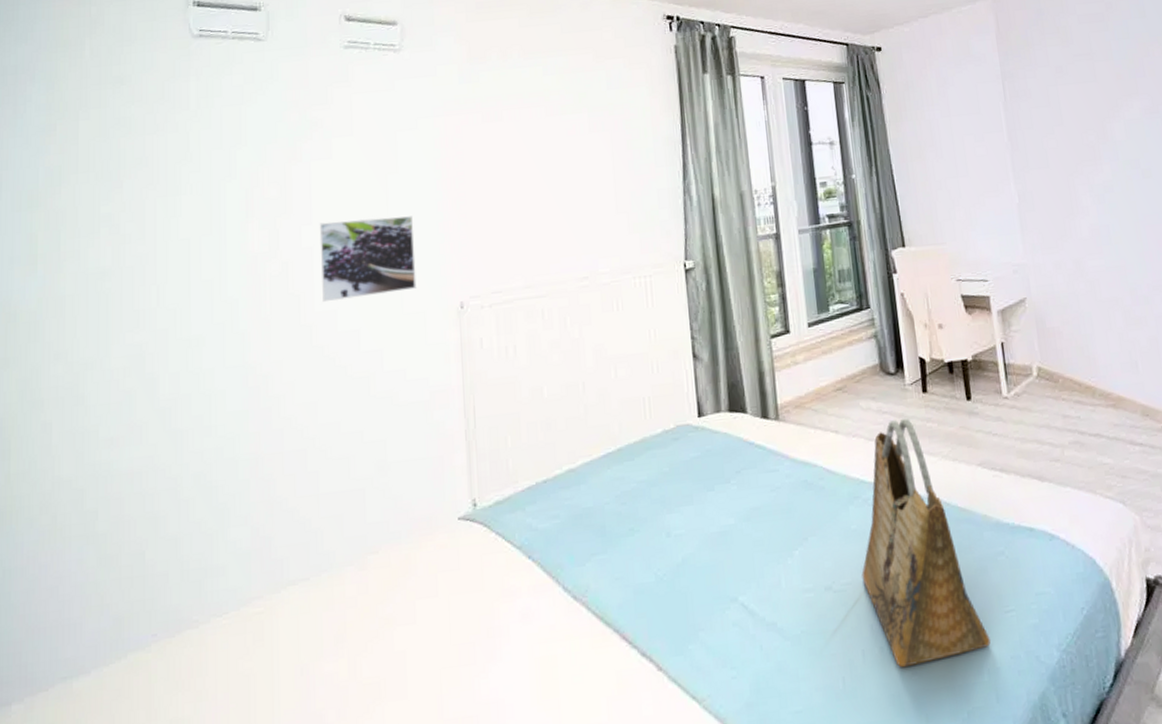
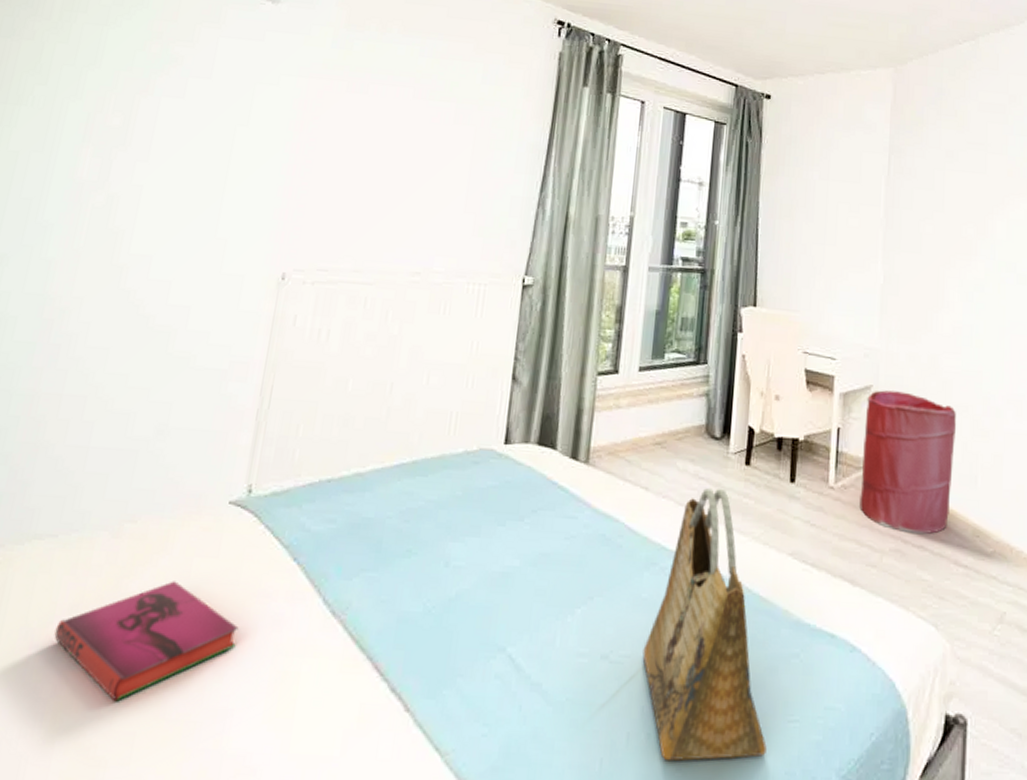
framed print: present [319,216,417,301] -> none [140,162,253,250]
hardback book: none [327,597,493,714] -> present [54,581,239,702]
laundry hamper: none [1023,297,1118,425] -> present [859,390,956,534]

